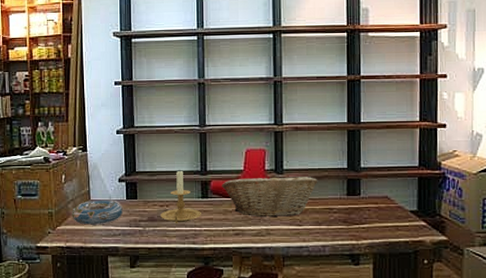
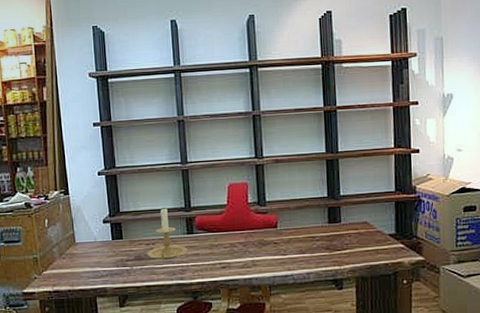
decorative bowl: present [72,199,124,226] -> none [57,241,110,269]
fruit basket: present [221,174,318,218] -> none [206,207,300,250]

